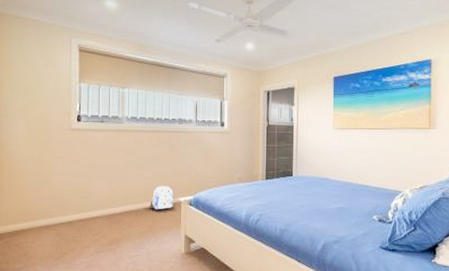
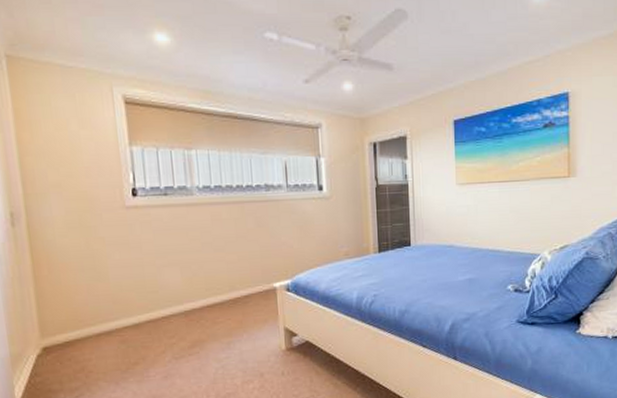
backpack: present [150,186,175,210] -> none [237,270,268,301]

